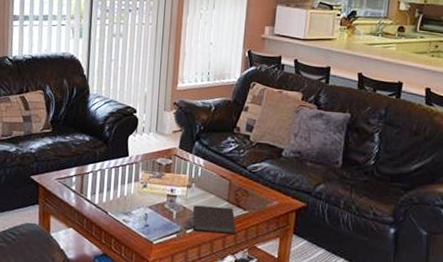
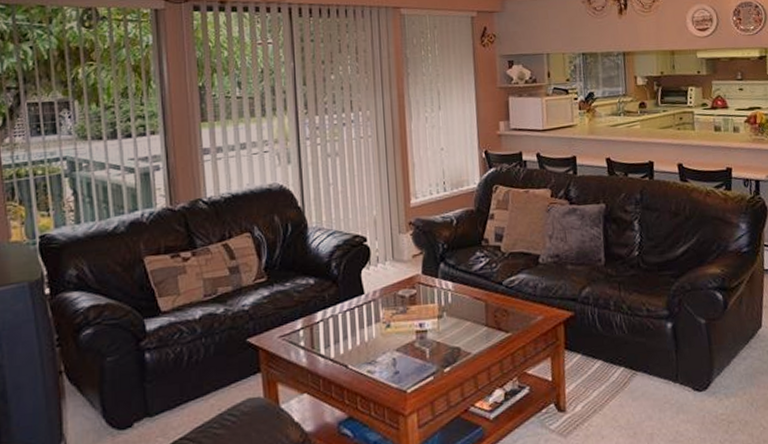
notebook: present [192,205,236,235] -> none [449,333,501,369]

